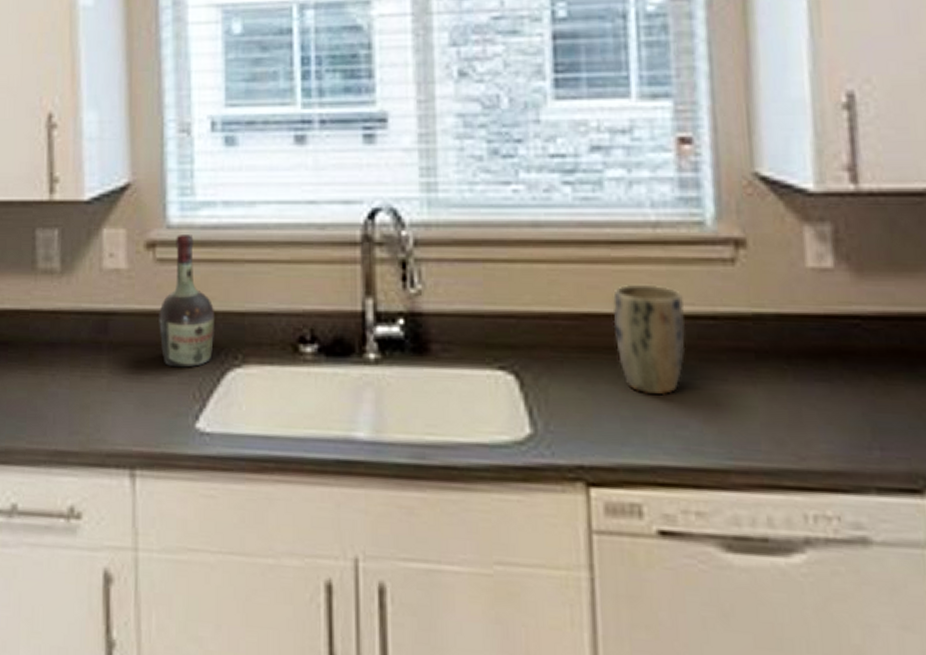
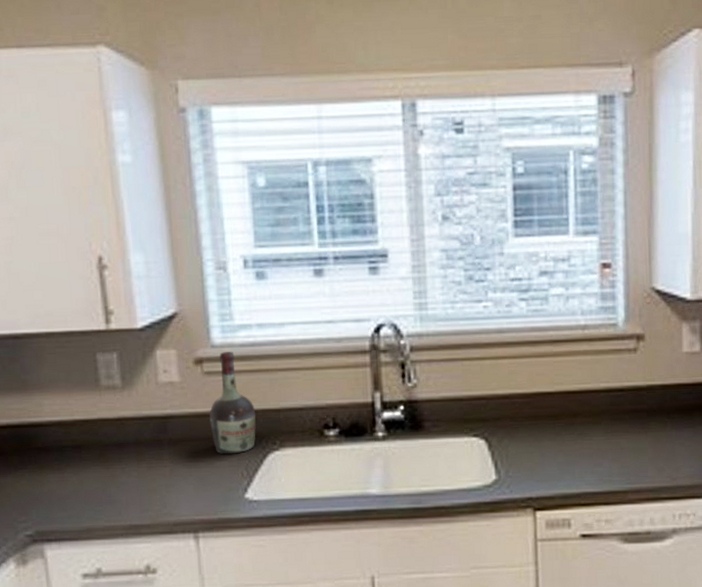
plant pot: present [612,284,686,396] -> none [553,370,602,446]

